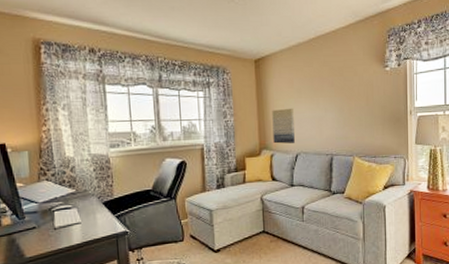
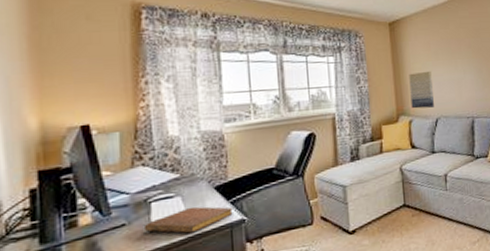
notebook: none [49,217,118,239] -> present [143,206,233,234]

